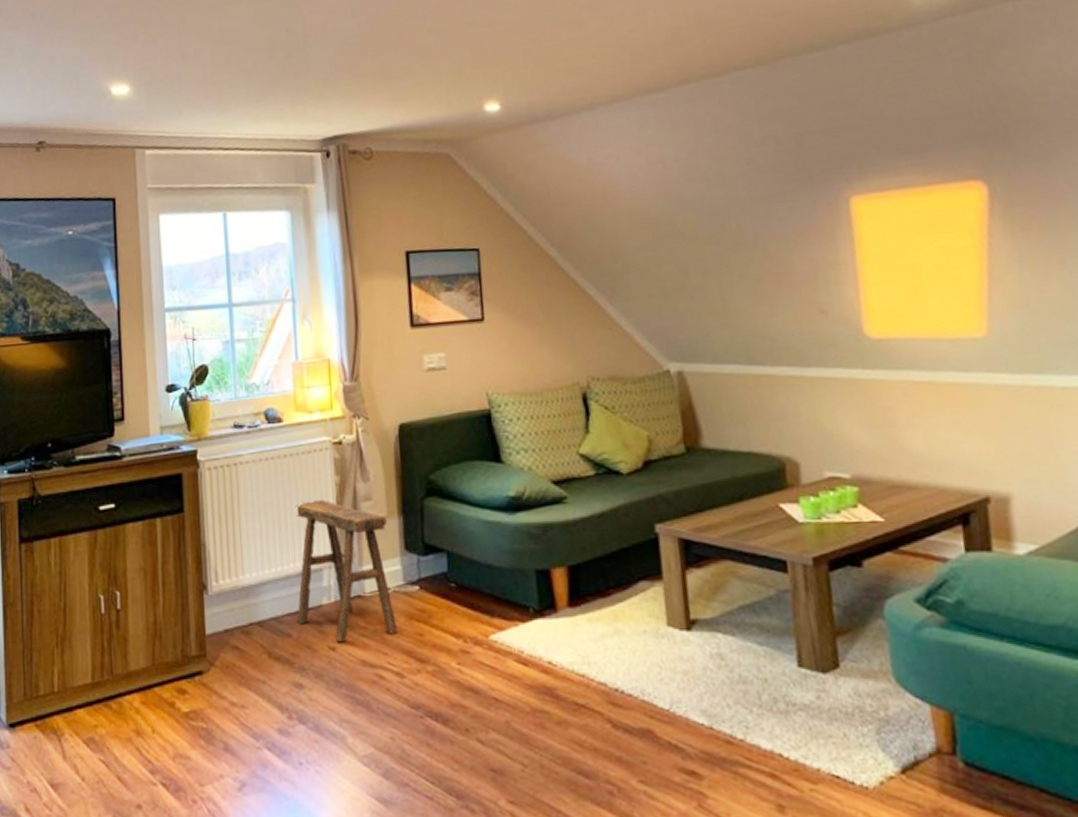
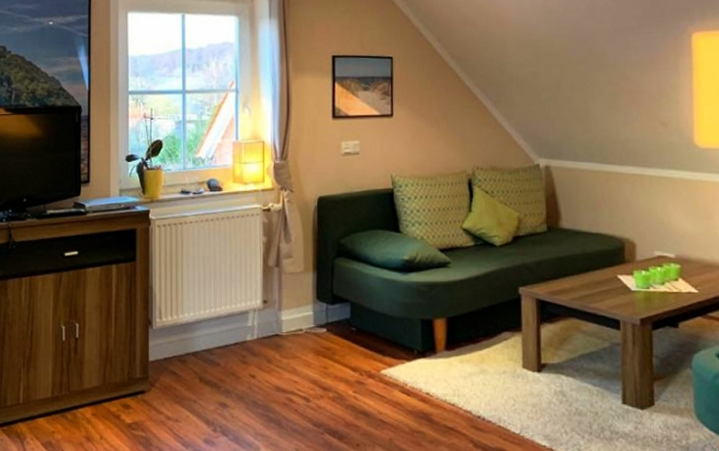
stool: present [295,499,399,643] -> none [225,255,307,372]

